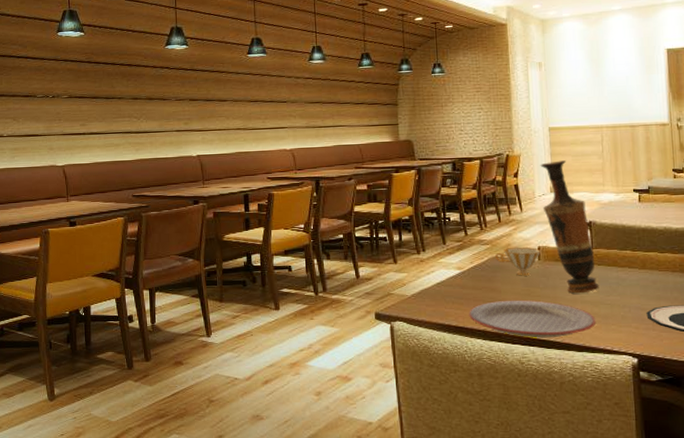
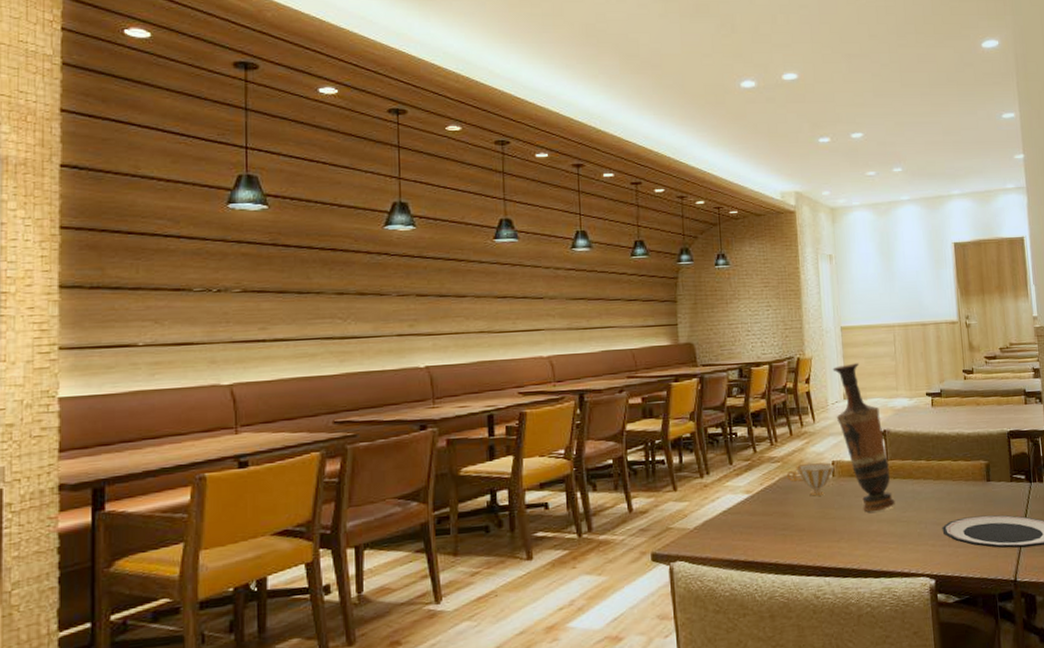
plate: present [469,300,597,338] -> none [759,523,893,567]

